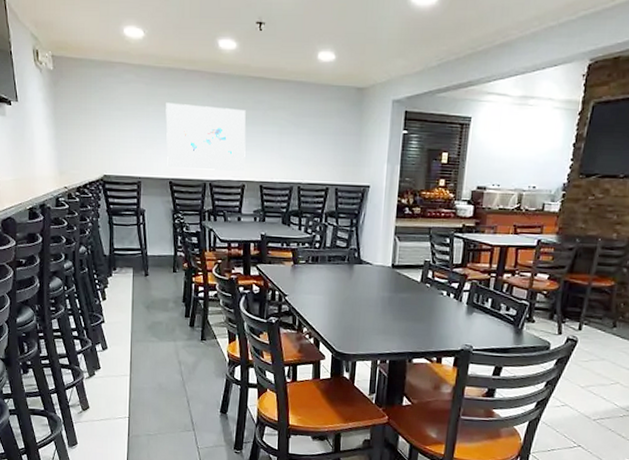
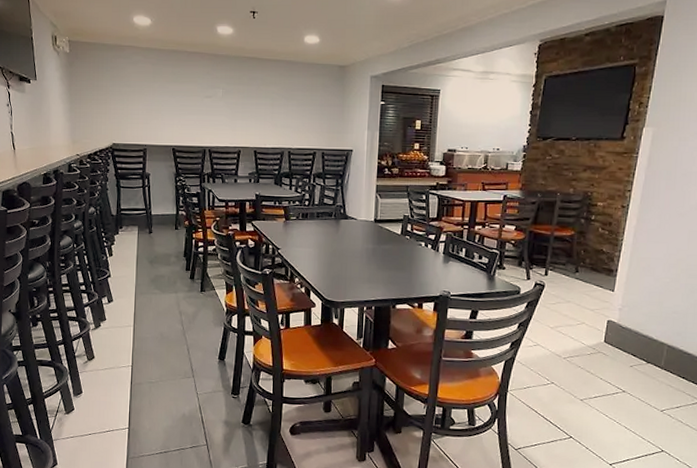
wall art: present [166,102,246,171] -> none [169,80,242,139]

